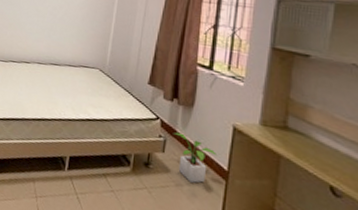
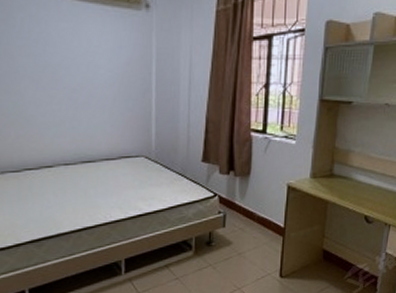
potted plant: present [172,132,218,183] -> none [231,204,275,247]

